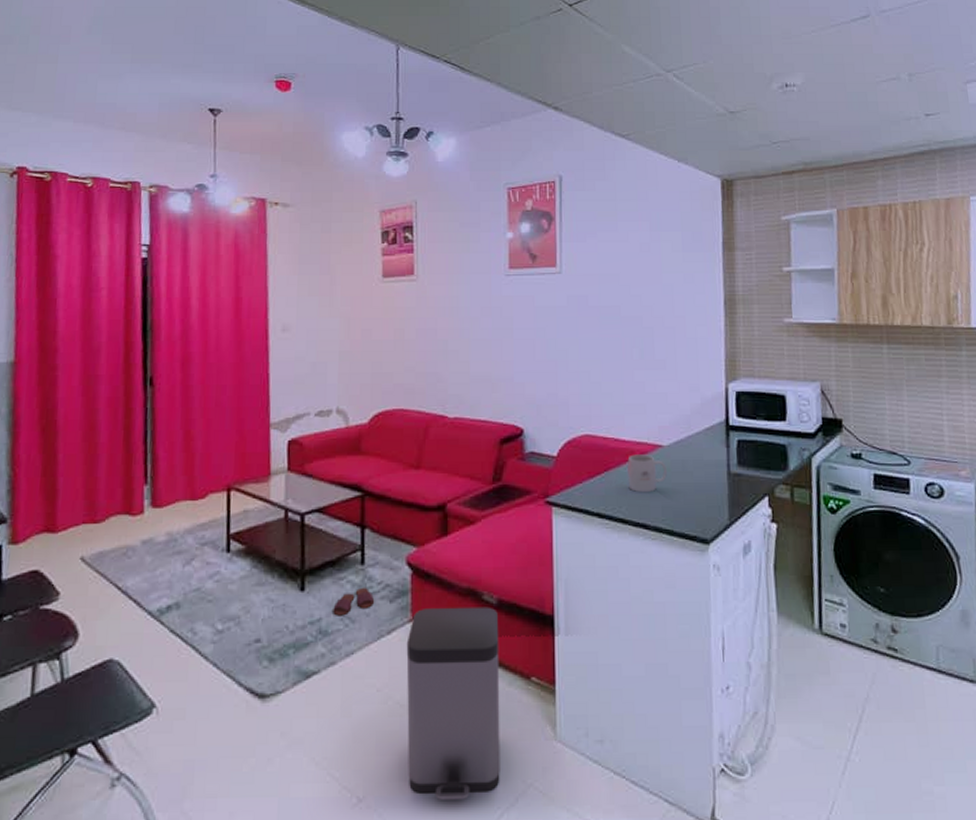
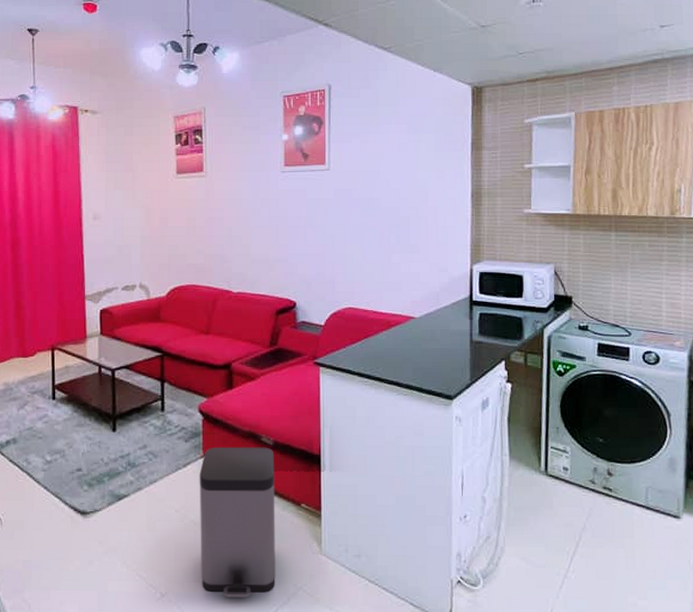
slippers: present [333,587,374,616] -> none [139,429,172,452]
mug: present [627,454,667,493] -> none [384,324,418,357]

